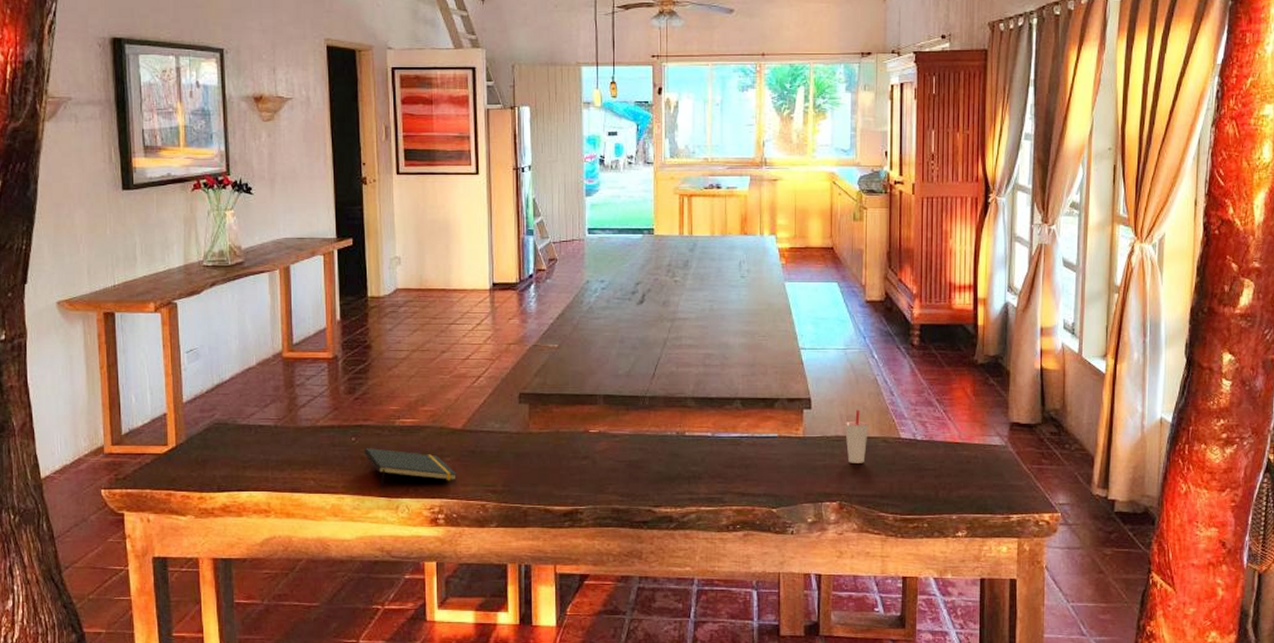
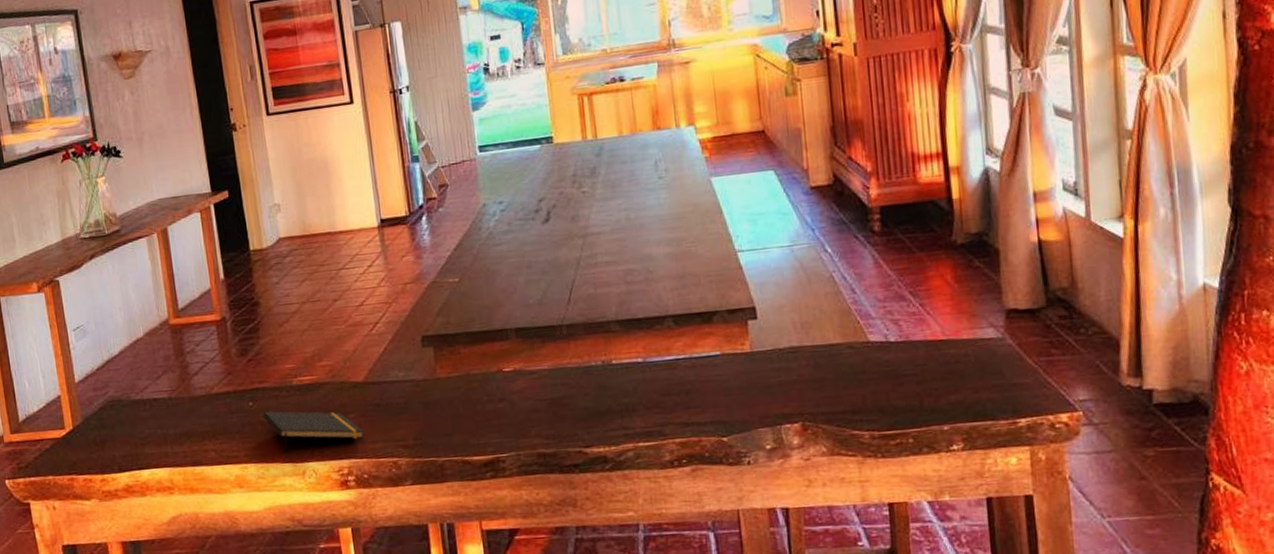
cup: present [844,409,868,463] -> none [798,313,829,377]

